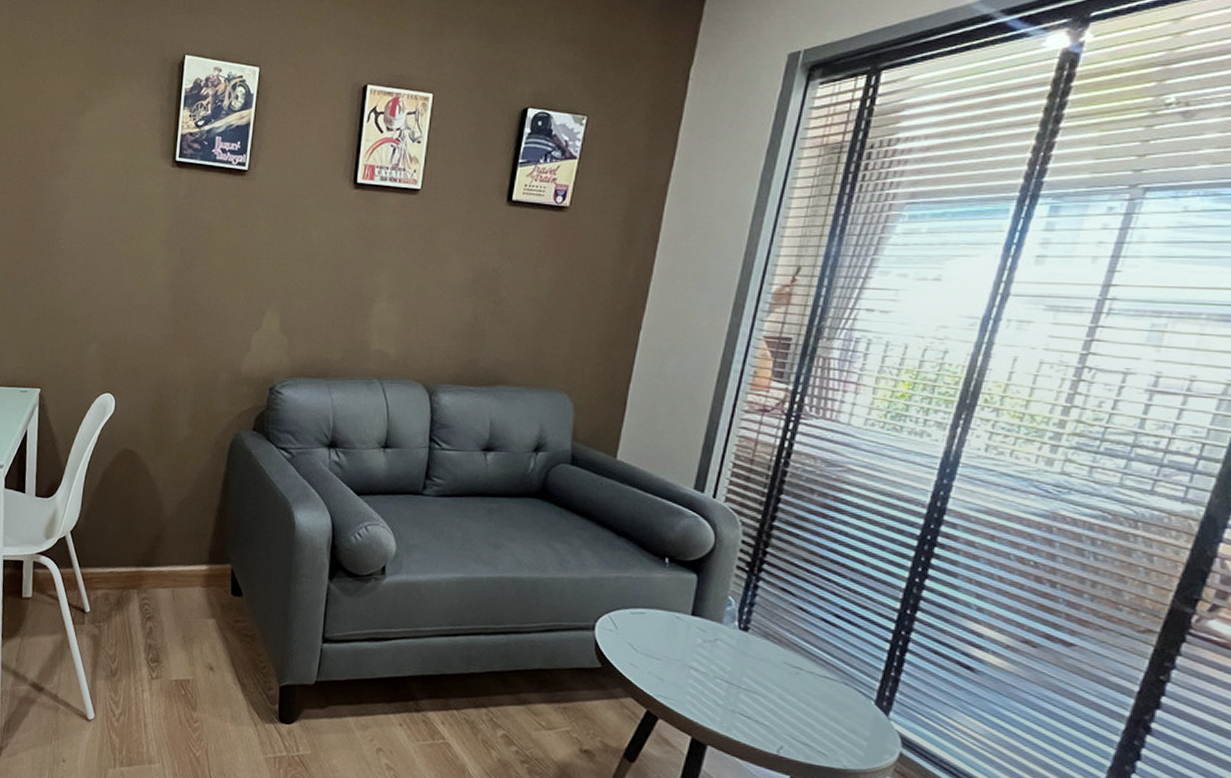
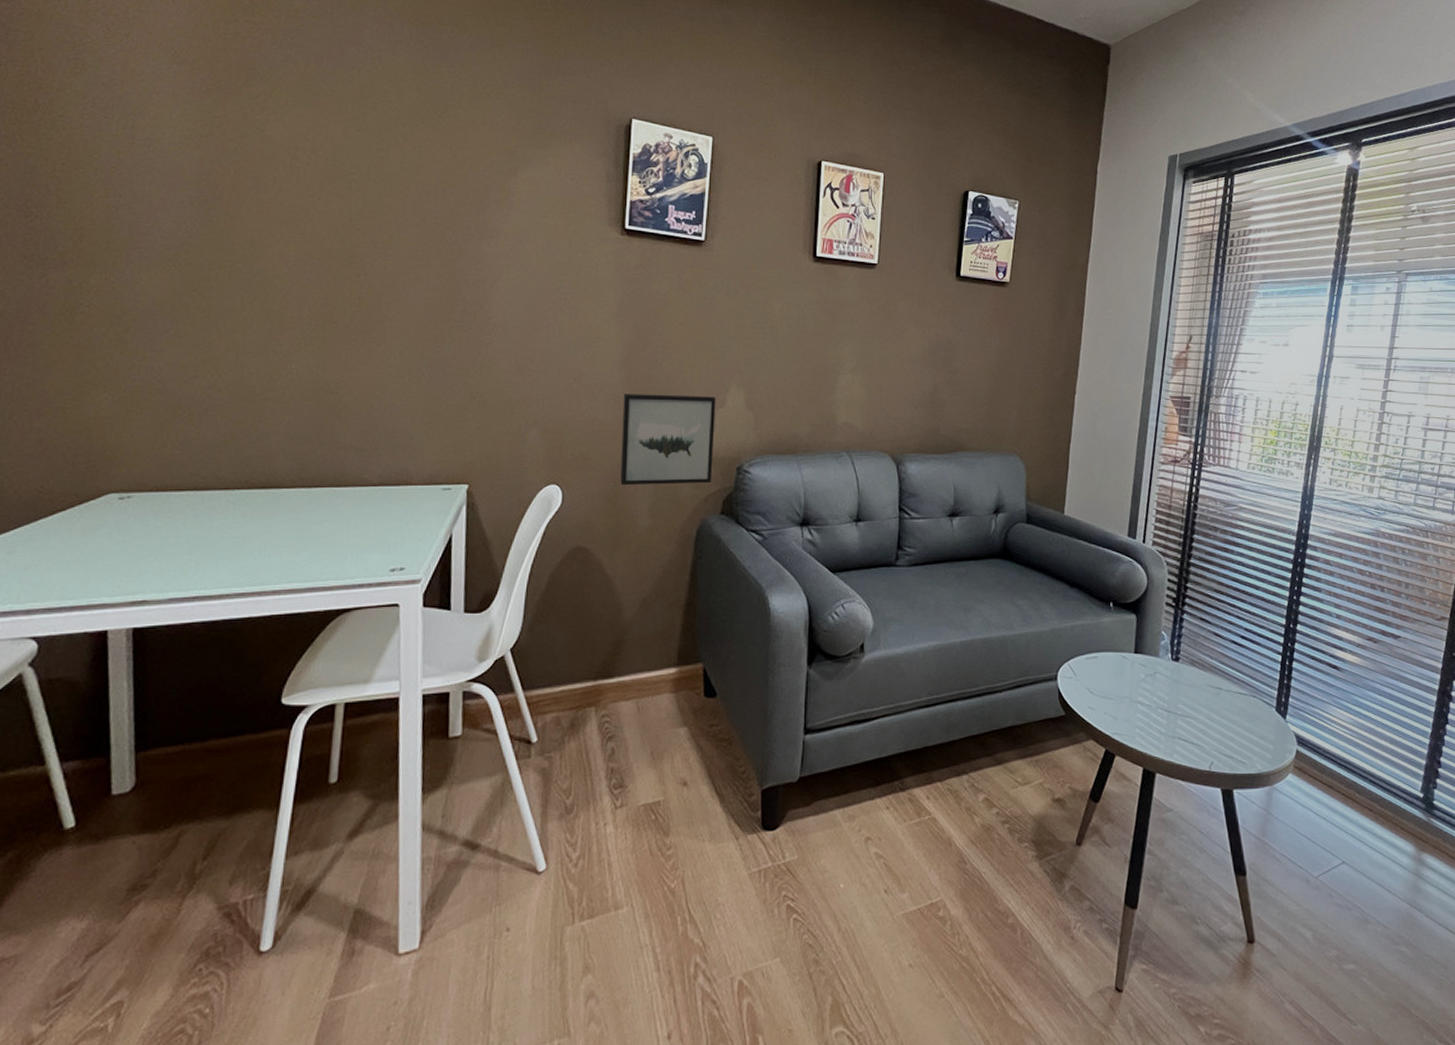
wall art: none [164,314,253,401] -> present [620,393,716,486]

